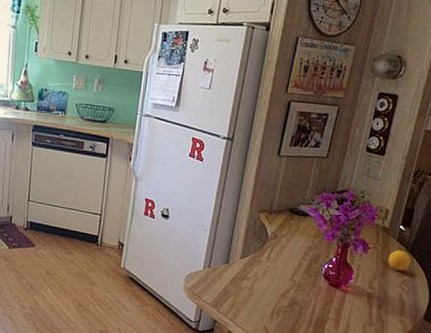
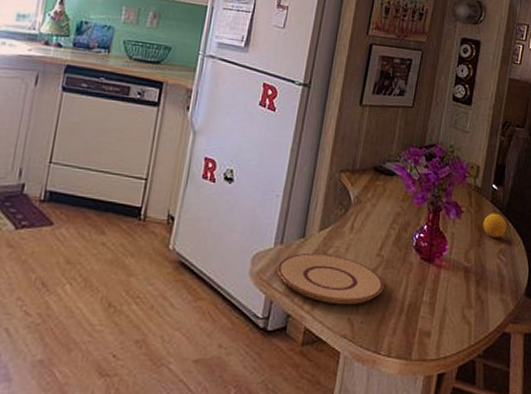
plate: none [205,275,296,317] -> present [276,252,384,304]

